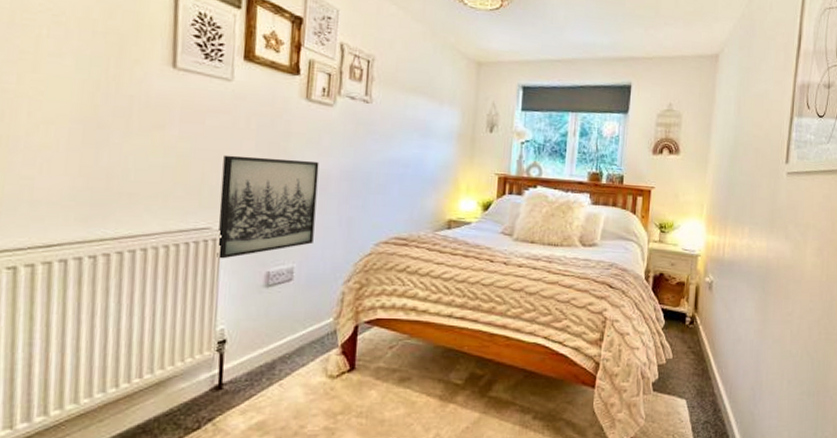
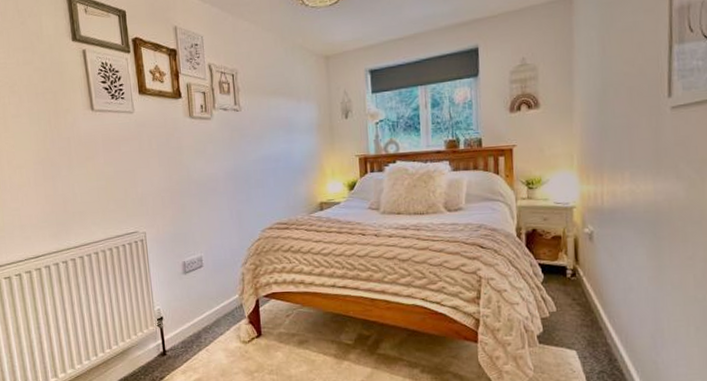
wall art: present [217,154,319,259] -> none [137,168,213,255]

